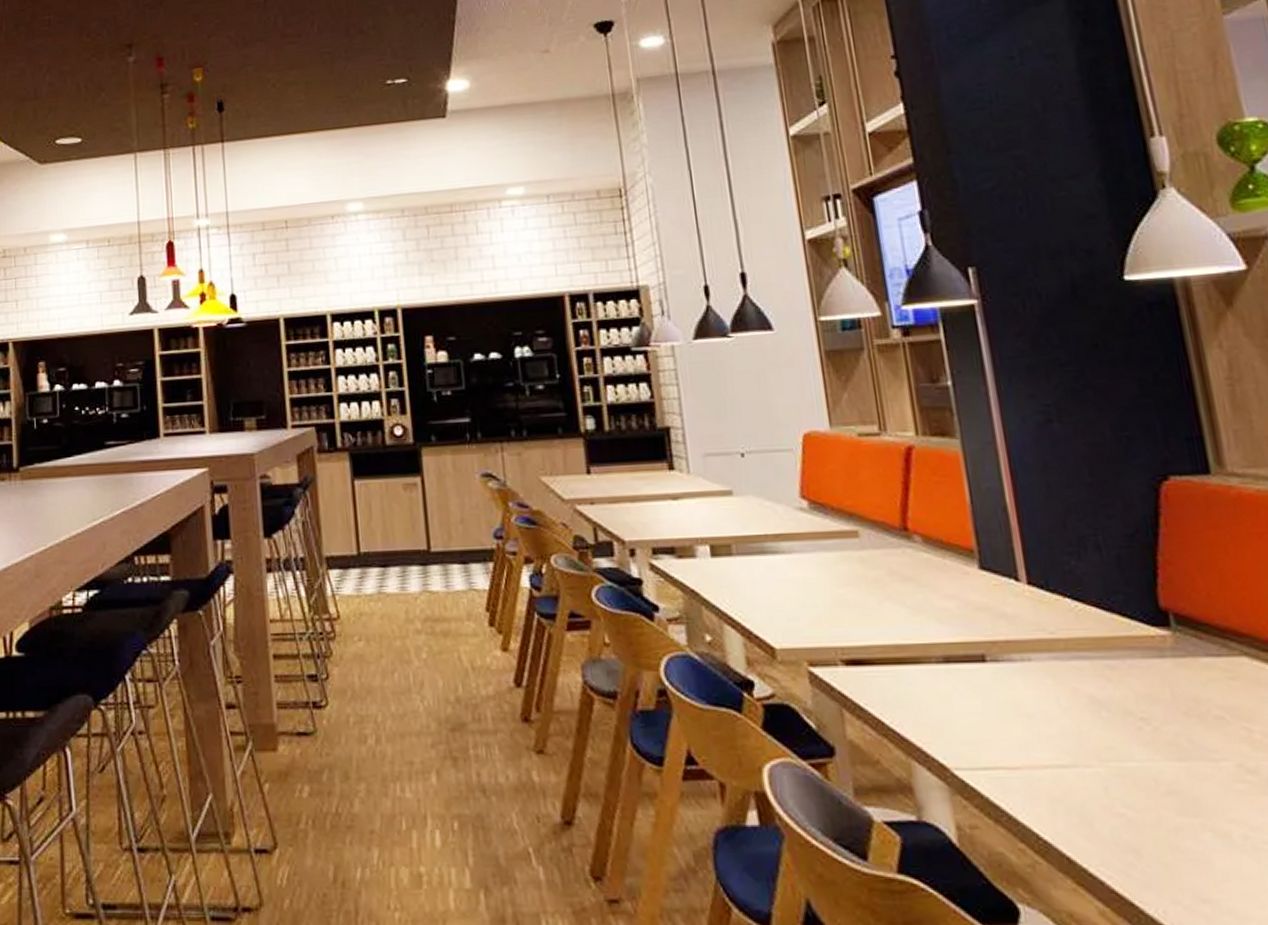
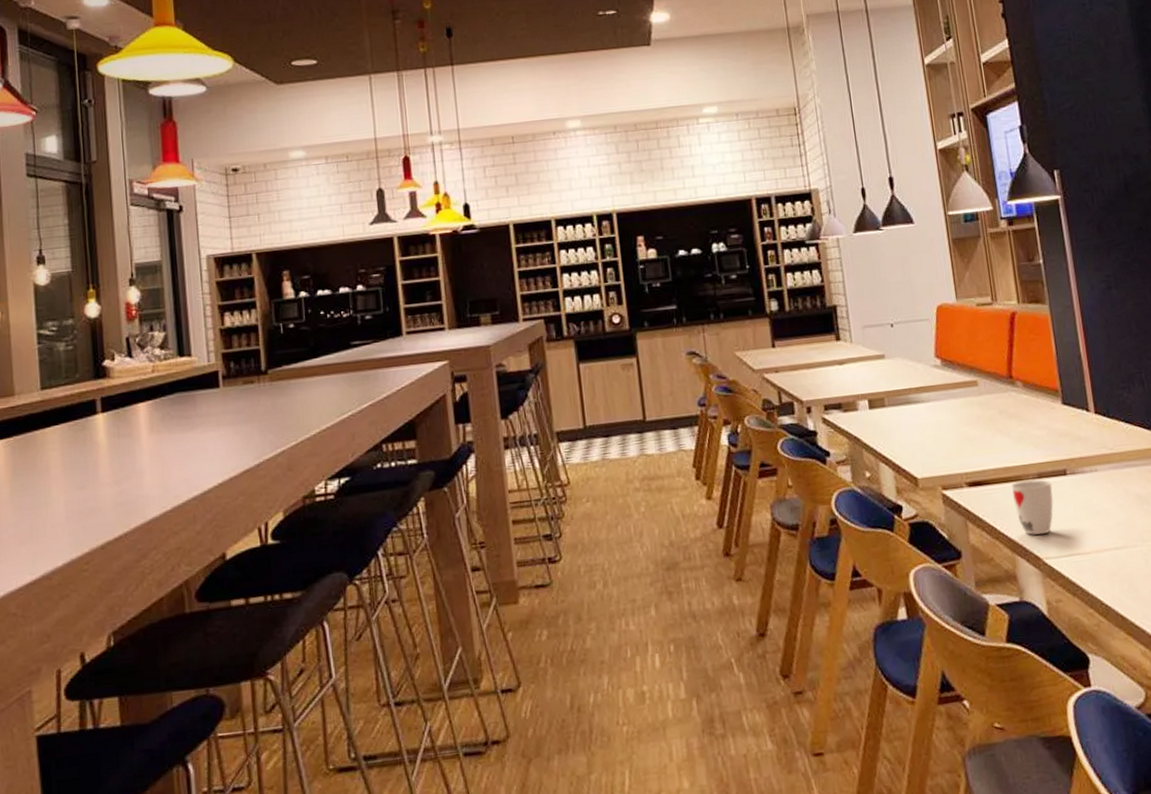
cup: none [905,665,967,736] -> present [1011,480,1054,535]

